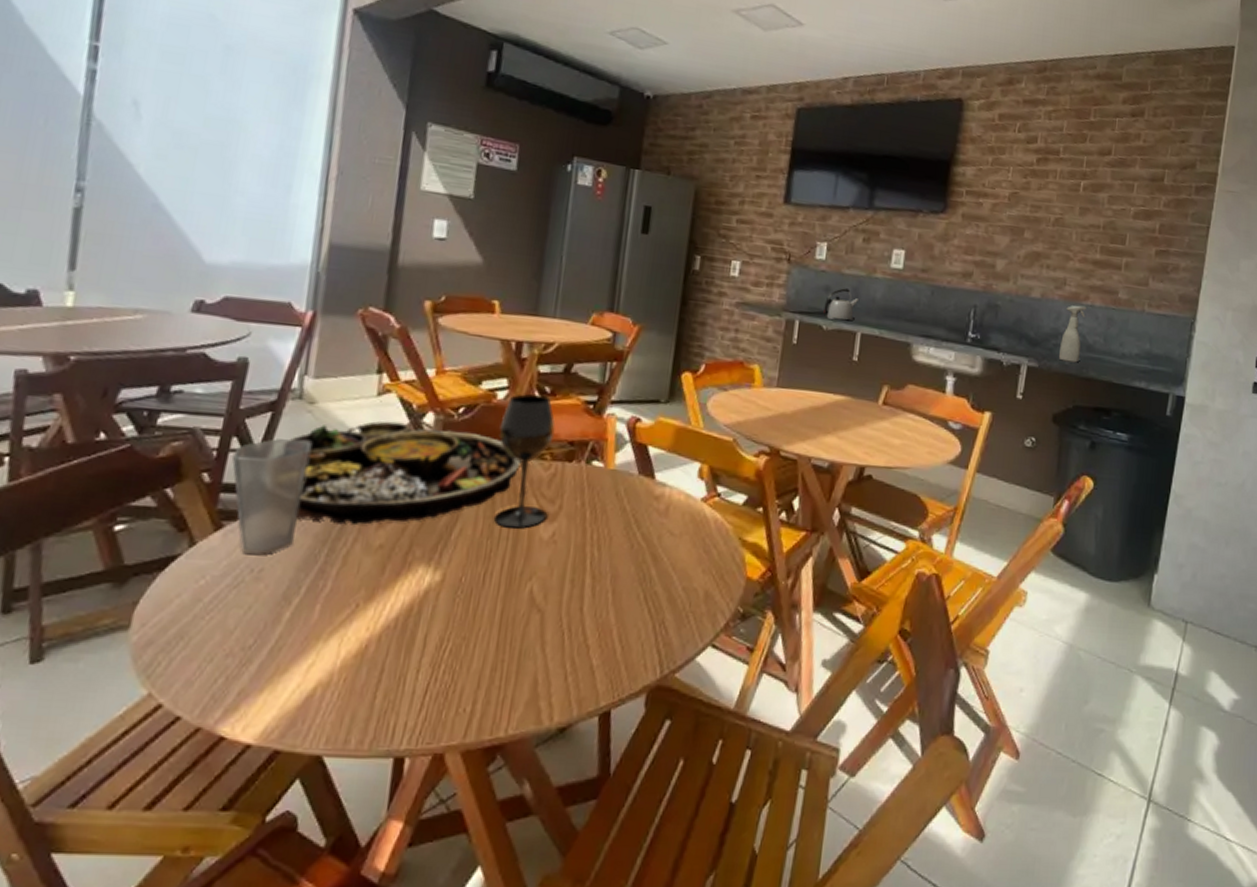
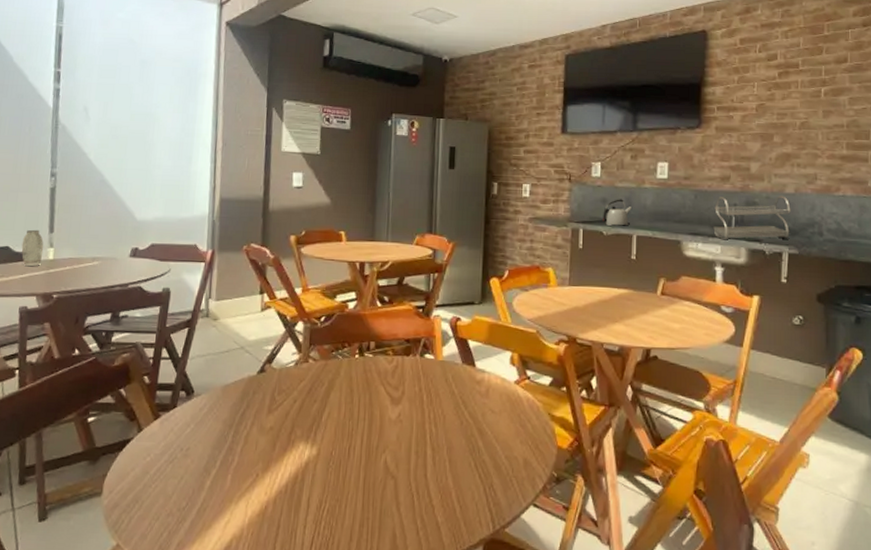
vase: none [22,263,59,316] -> present [21,229,44,267]
cup: present [232,439,313,555] -> none [163,348,218,437]
food platter: present [290,421,521,524] -> none [202,330,370,411]
wineglass: present [493,393,556,529] -> none [352,302,394,411]
dish rack: none [948,295,1036,350] -> present [713,195,792,240]
spray bottle: present [1058,305,1087,363] -> none [816,196,840,247]

